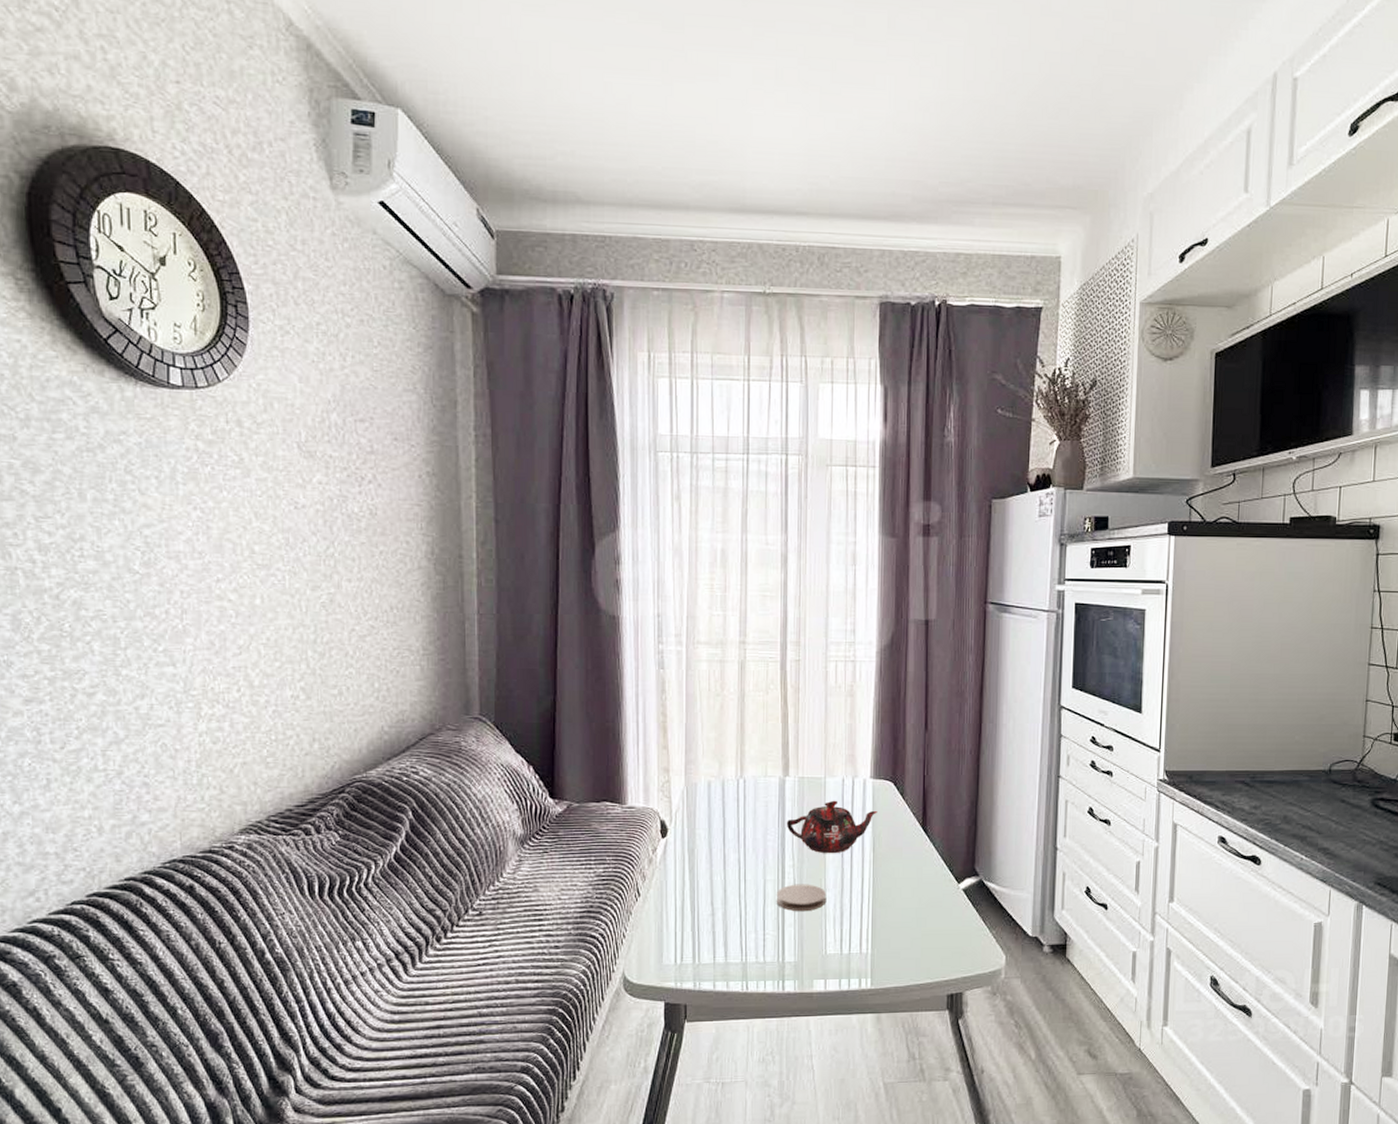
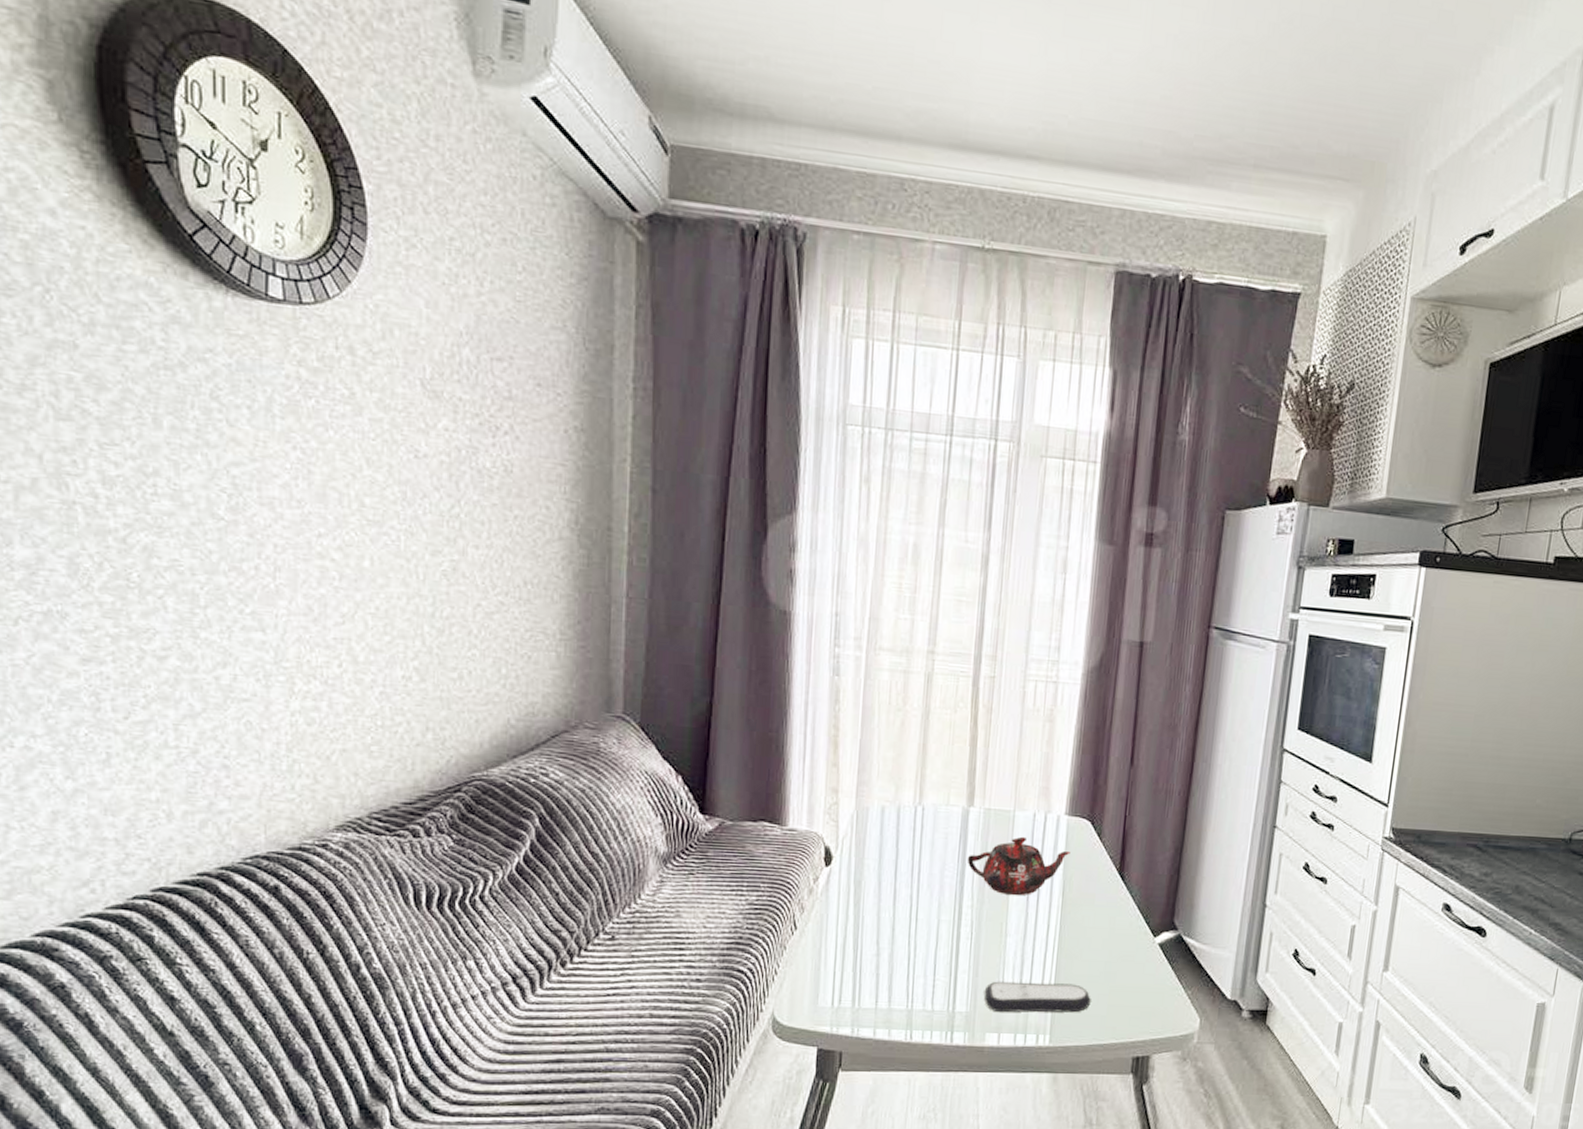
coaster: present [776,884,827,911] -> none [949,926,1007,957]
remote control: none [809,931,906,961] -> present [984,981,1091,1013]

